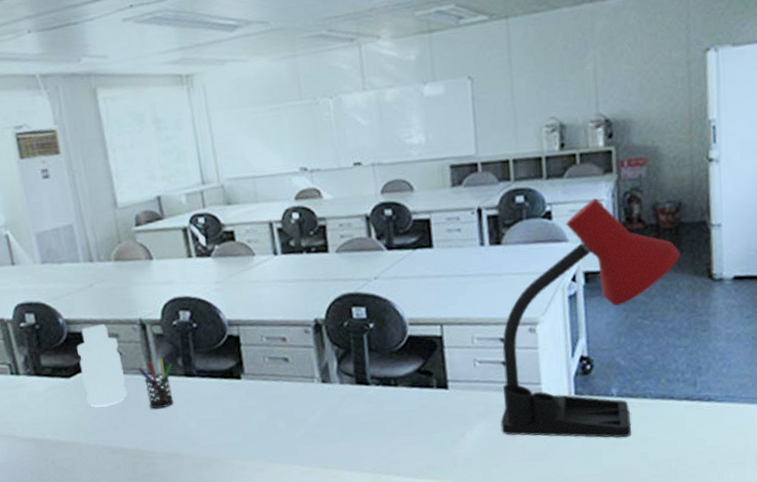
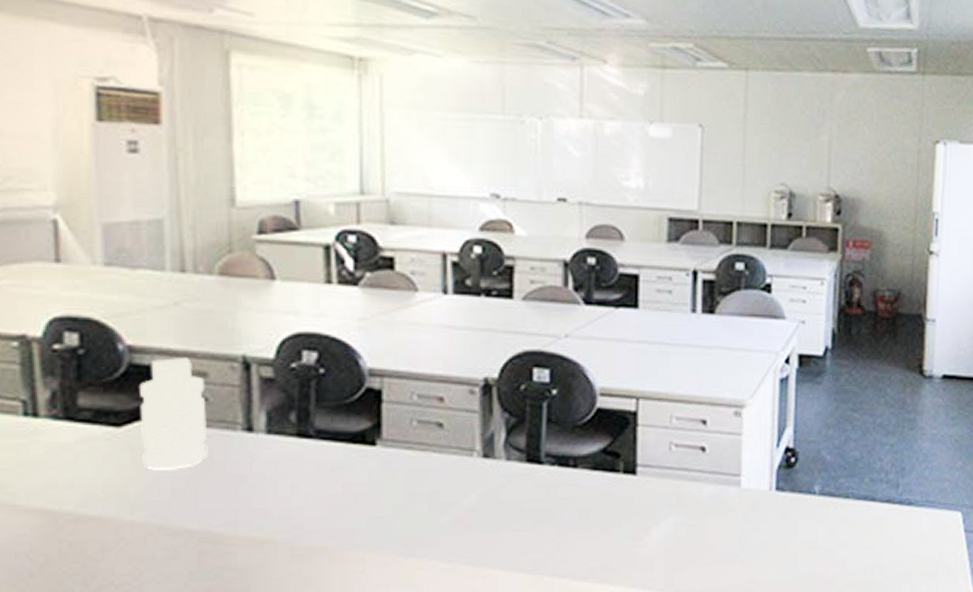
pen holder: present [137,358,174,409] -> none [228,410,281,478]
desk lamp: present [500,198,681,438] -> none [691,276,895,542]

